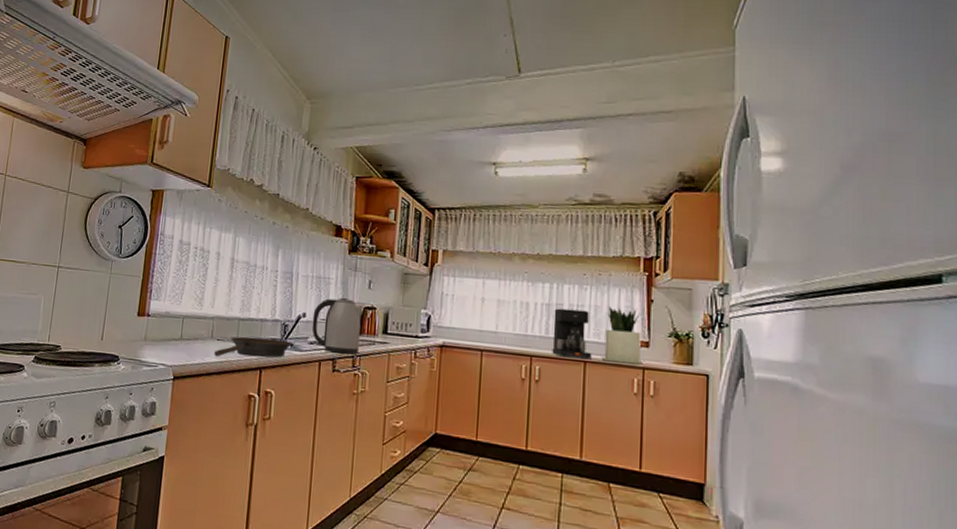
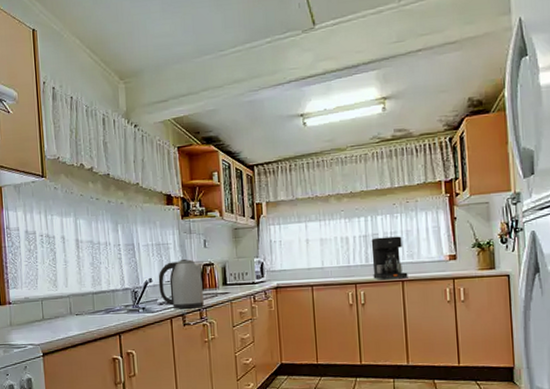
frying pan: present [214,336,292,358] -> none [75,305,144,330]
planter: present [601,307,643,366] -> none [416,228,453,279]

